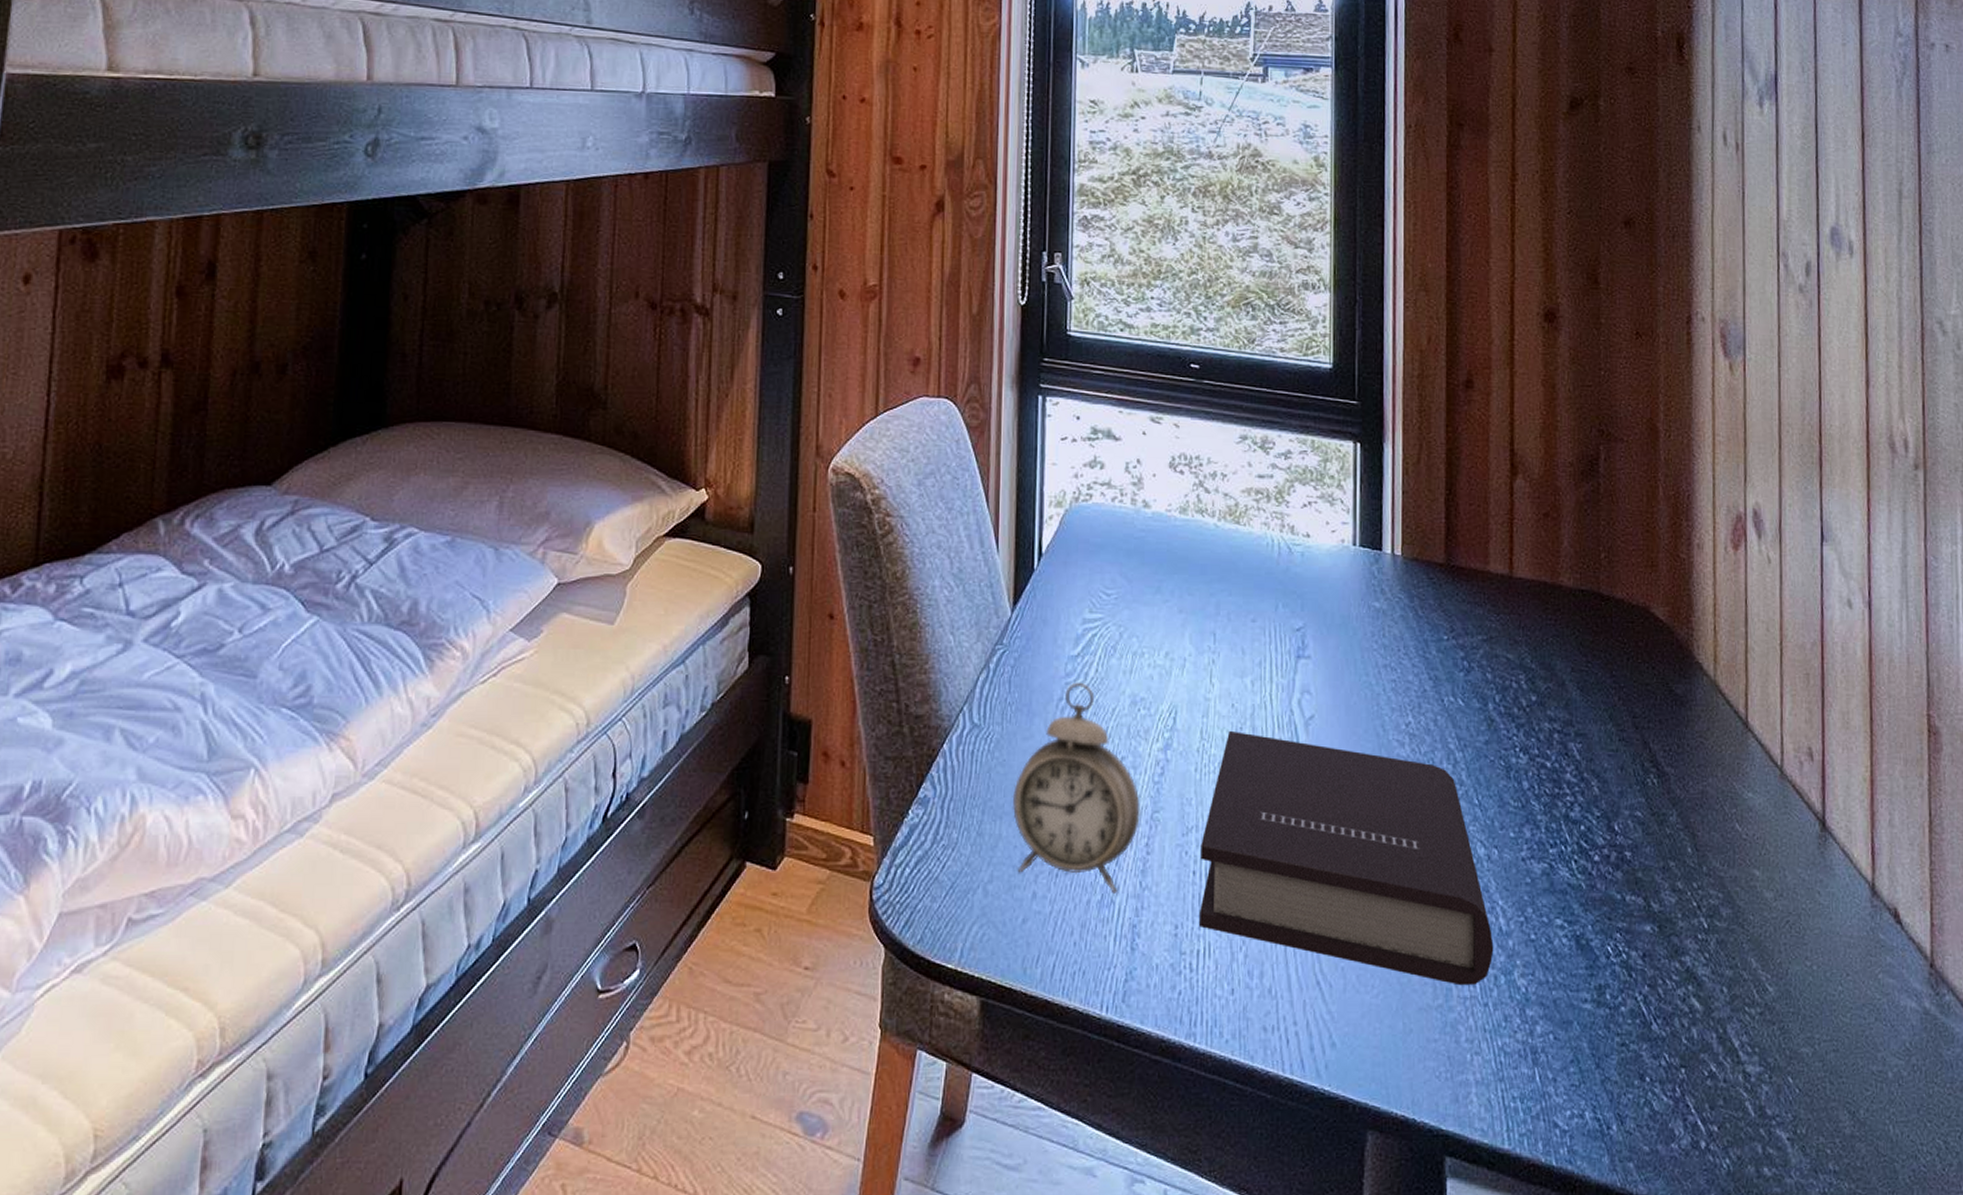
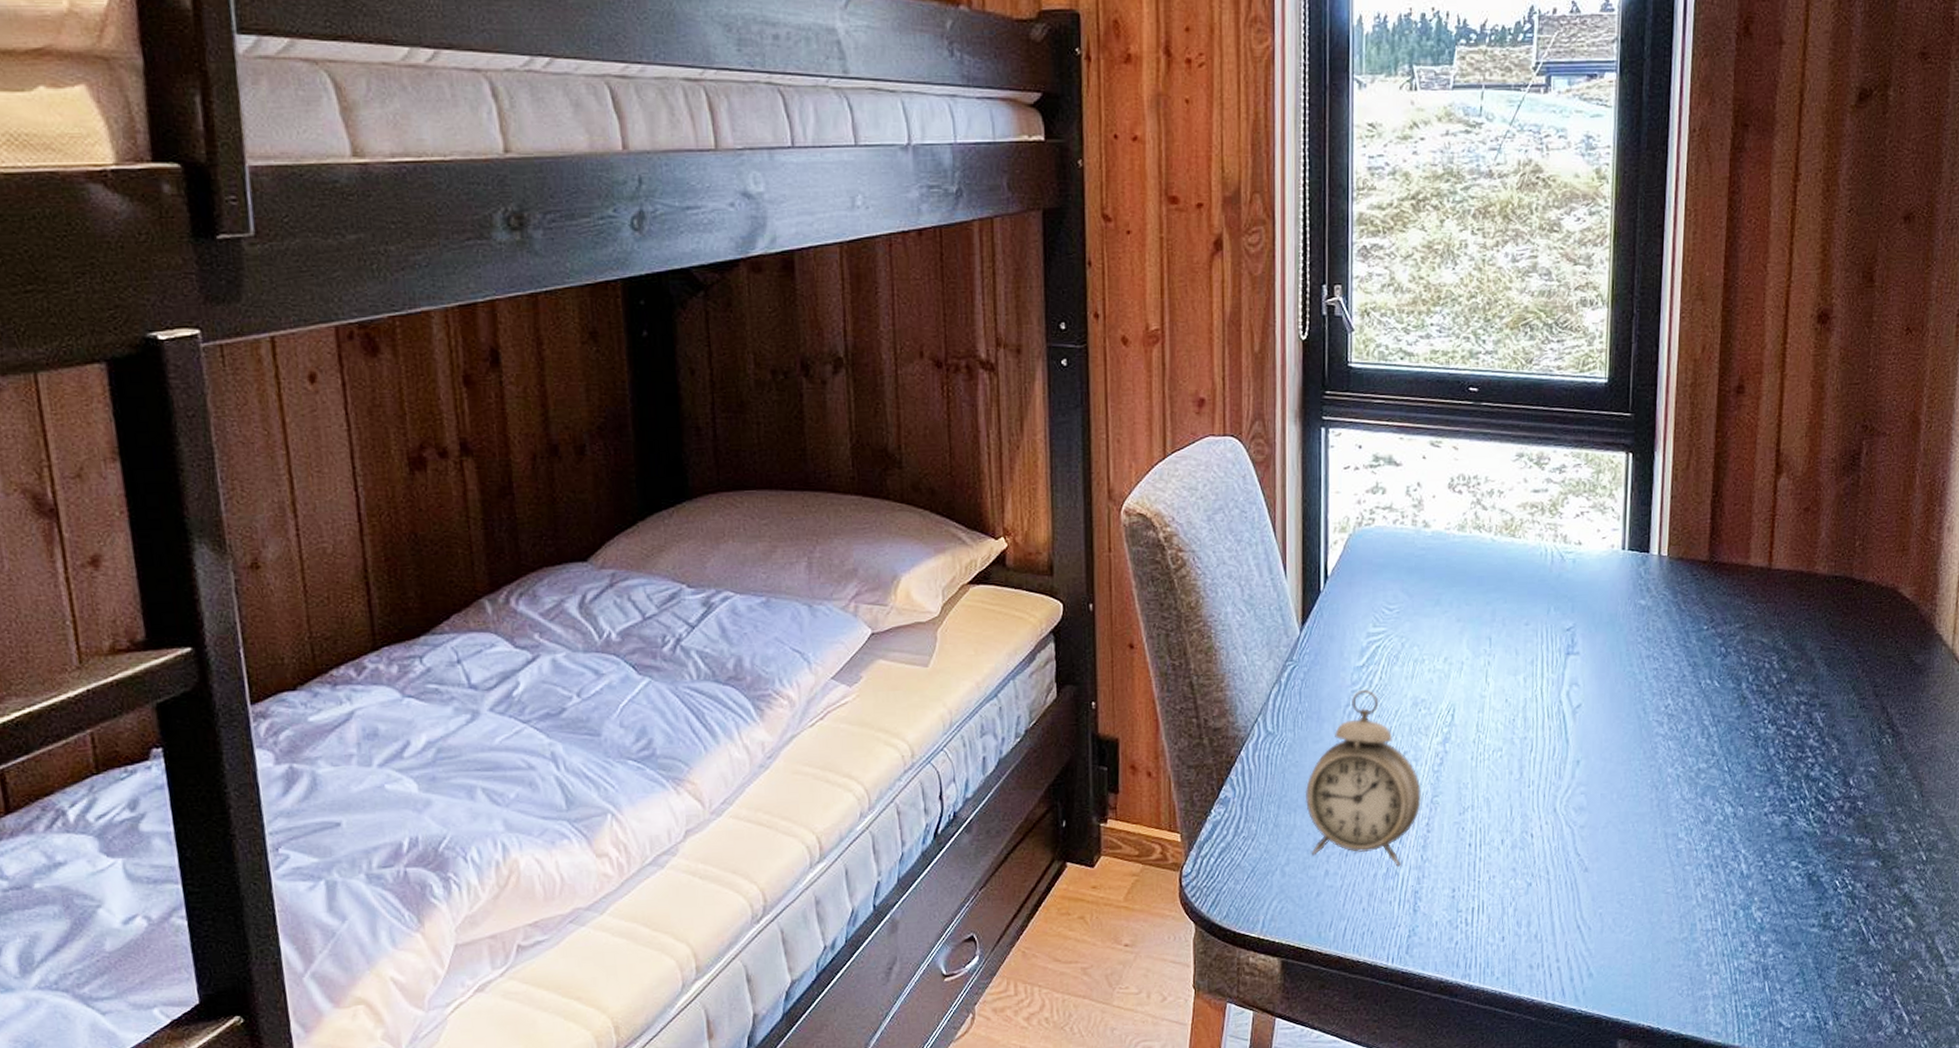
book: present [1200,730,1494,986] -> none [1474,722,1735,921]

